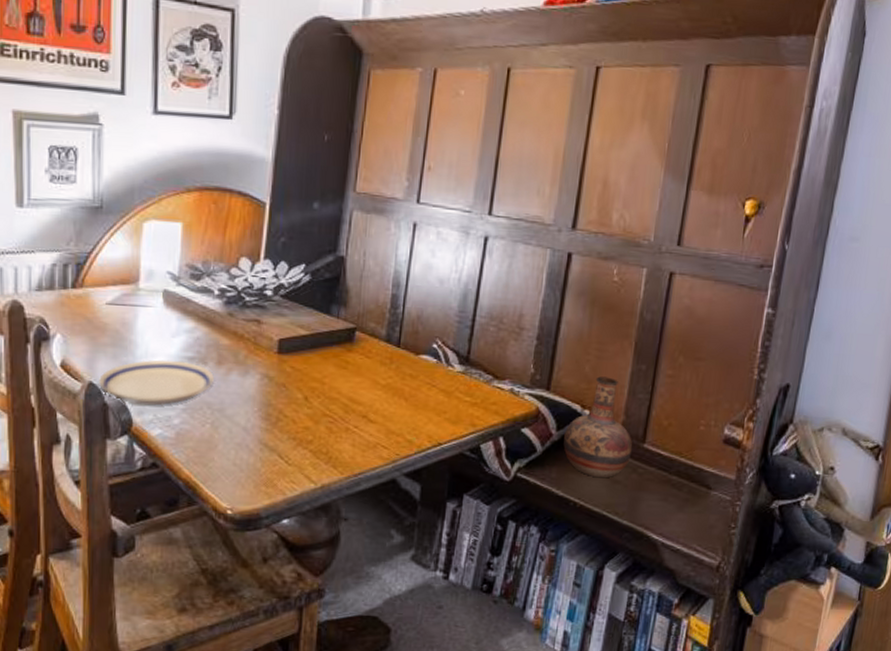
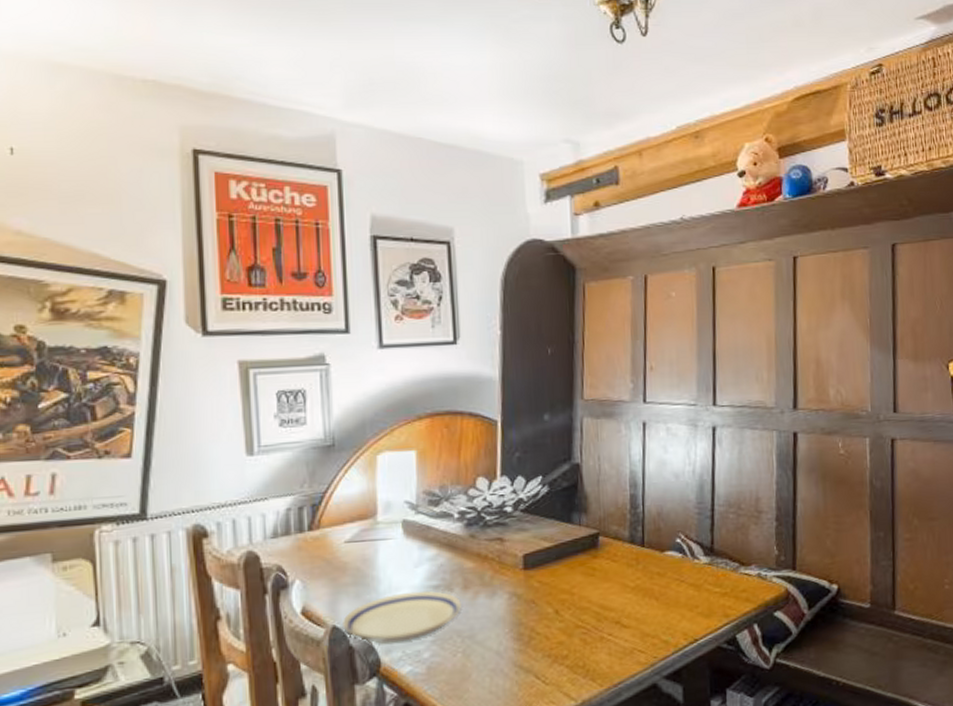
vase: present [563,376,633,478] -> none [816,548,885,653]

